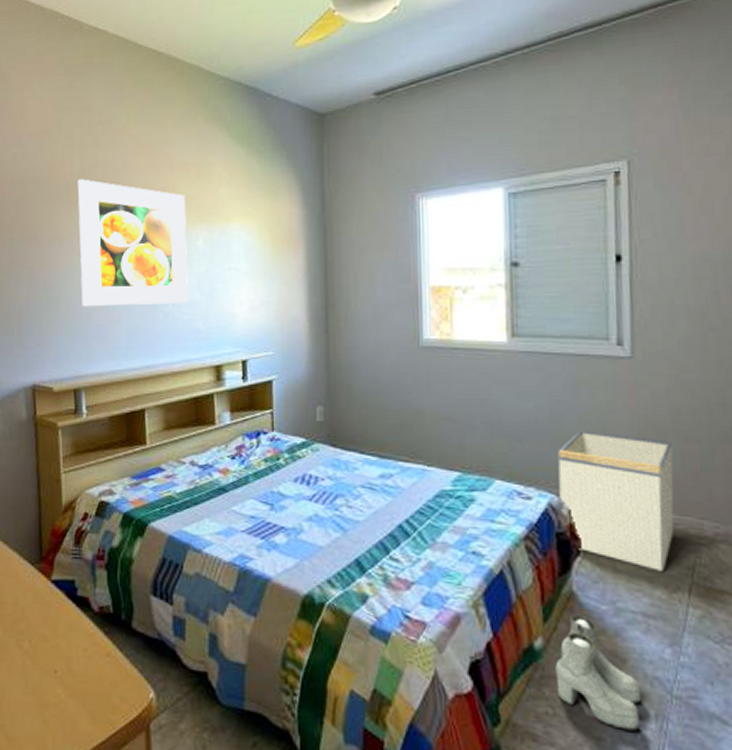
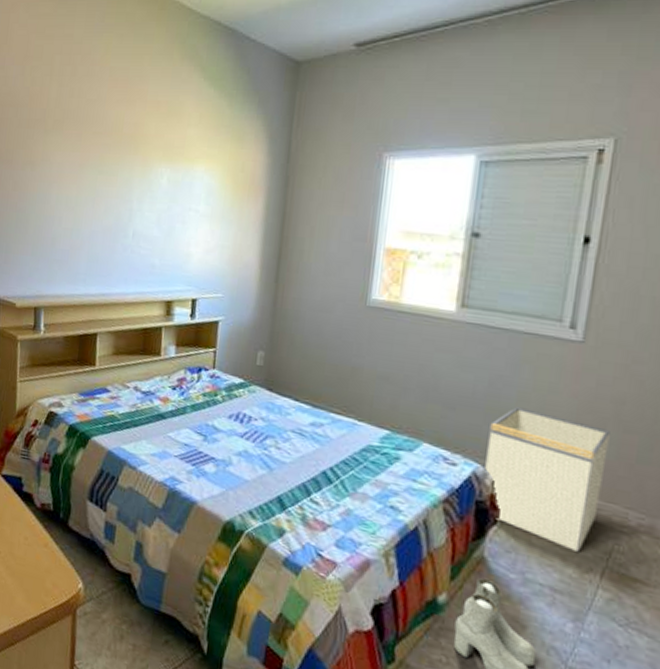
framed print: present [77,179,189,307] -> none [48,107,154,238]

